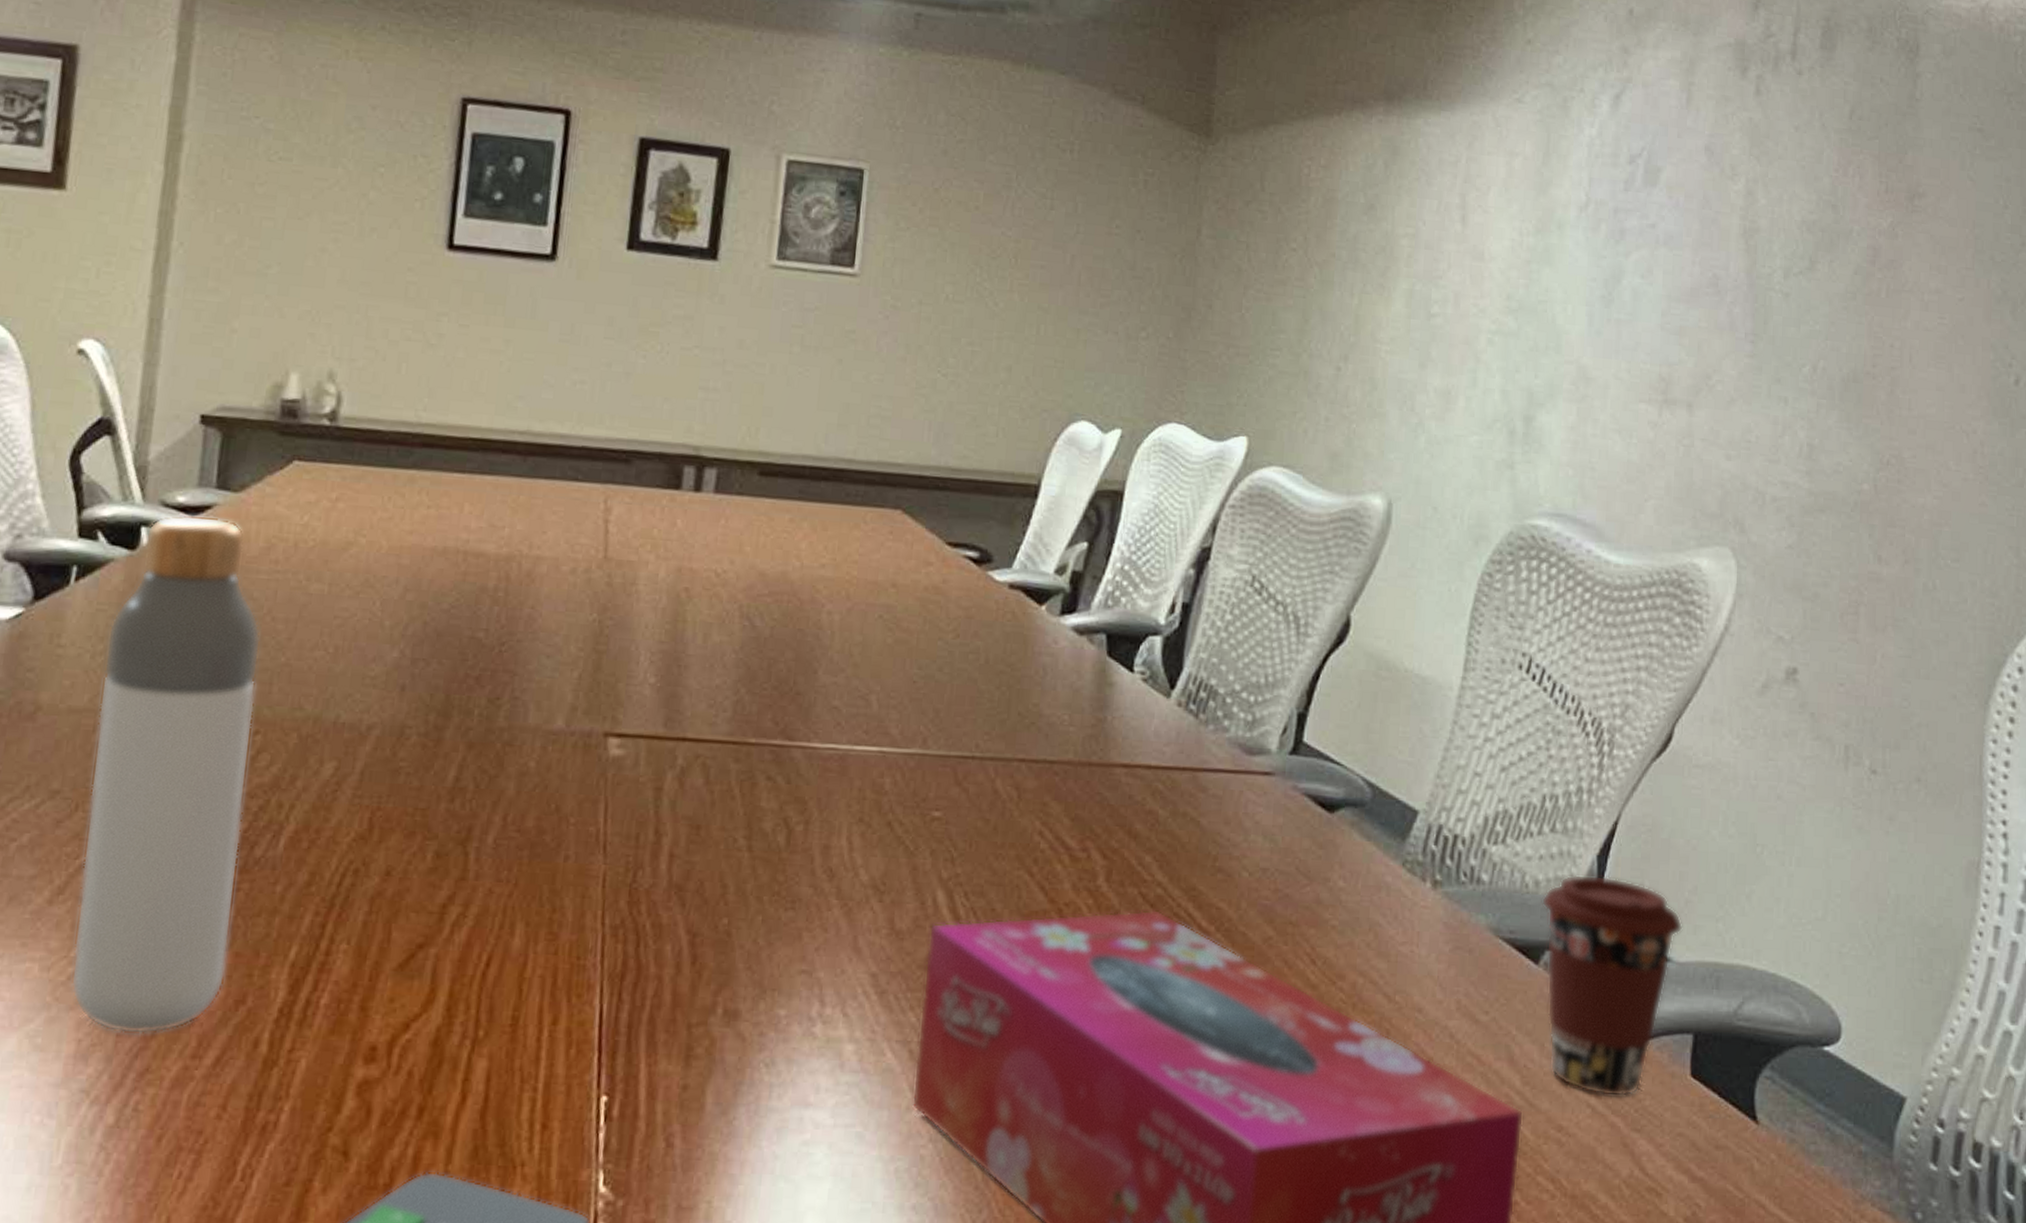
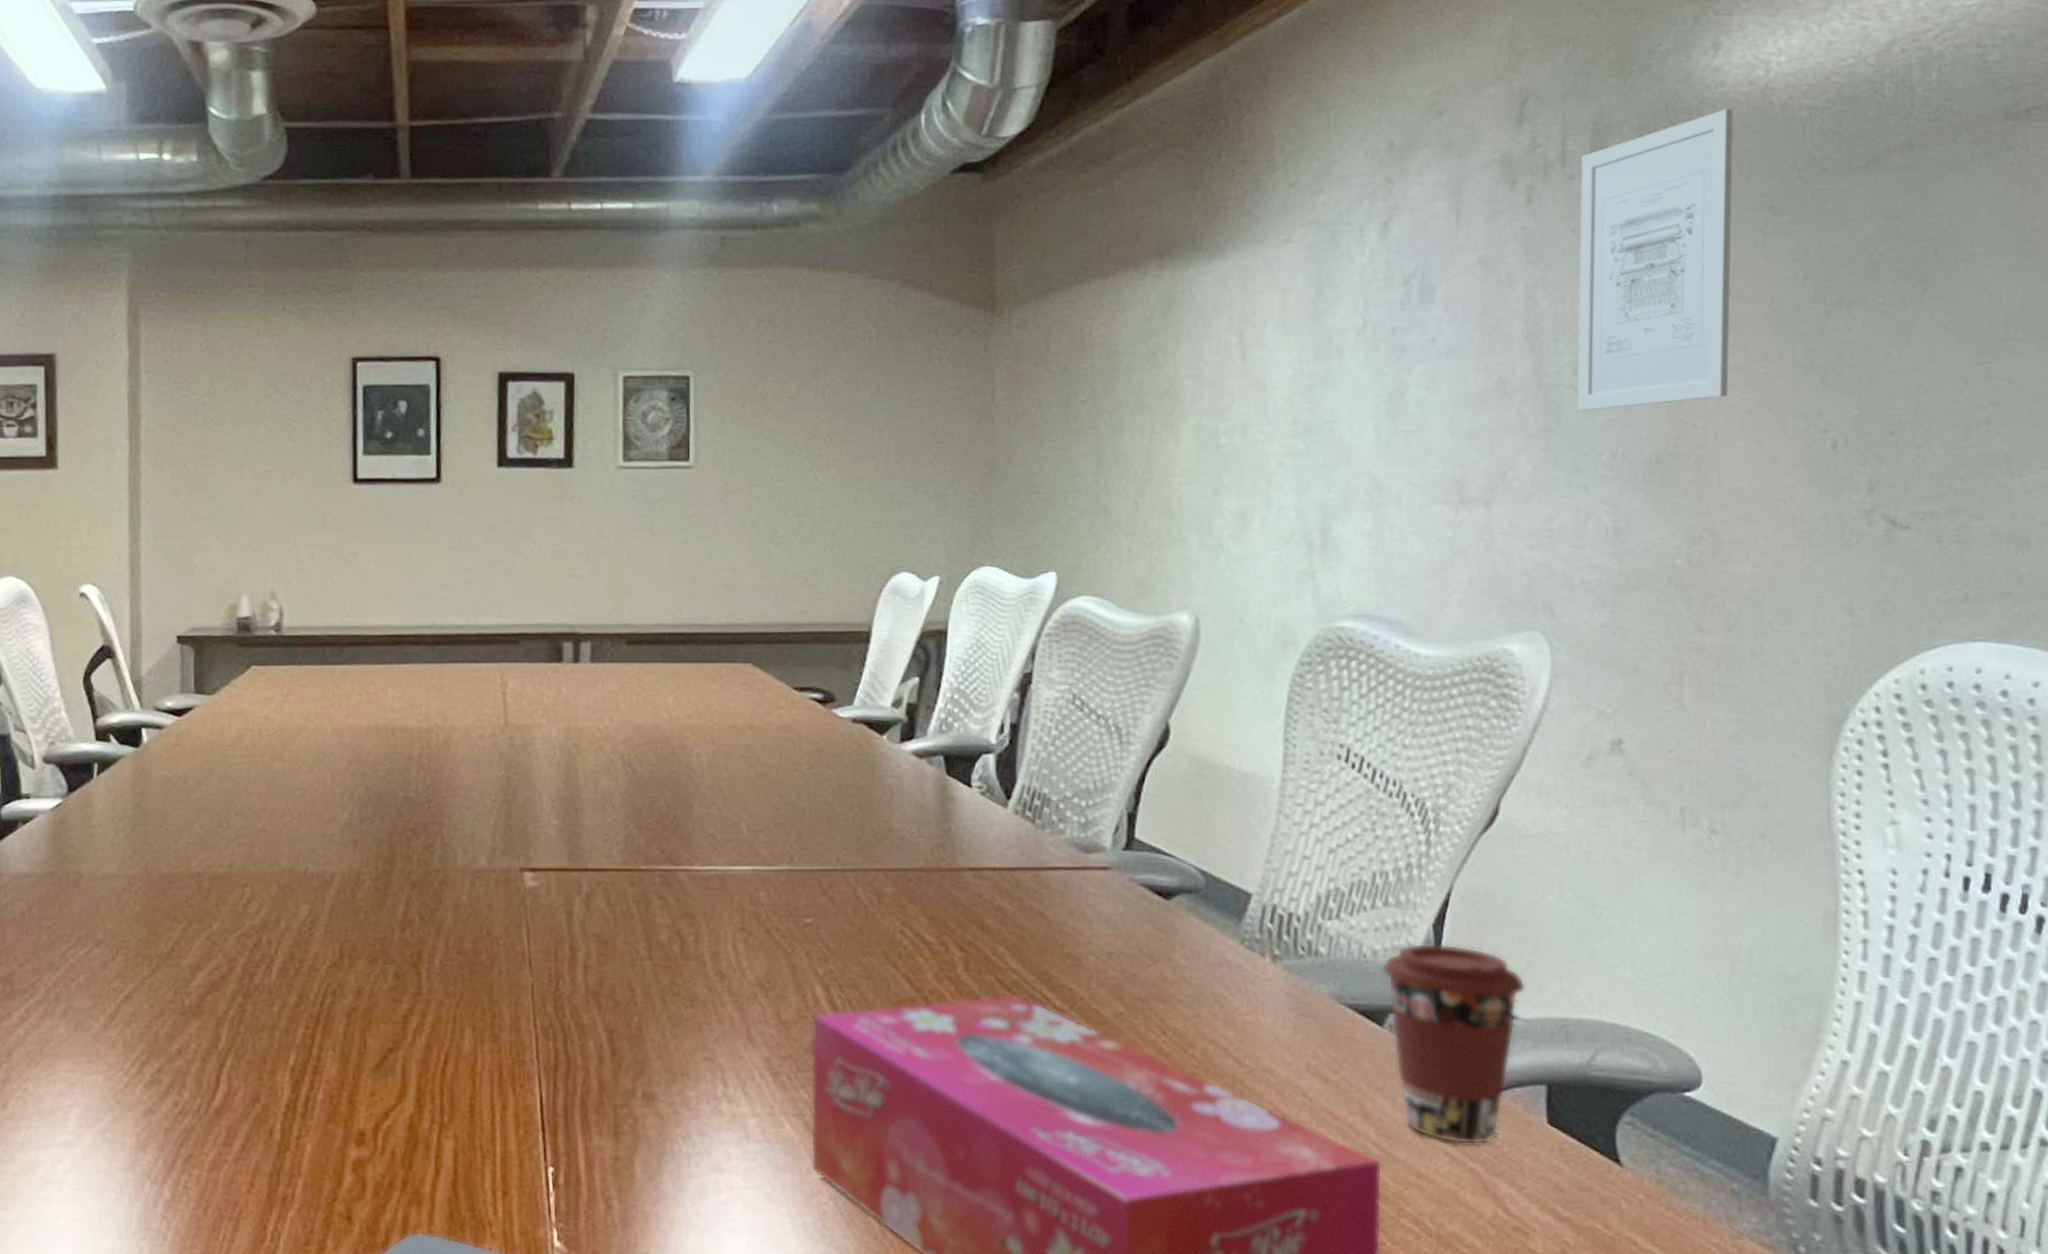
bottle: present [70,515,262,1035] -> none [125,716,243,1128]
wall art: none [1785,22,1955,320] -> present [1577,108,1734,411]

